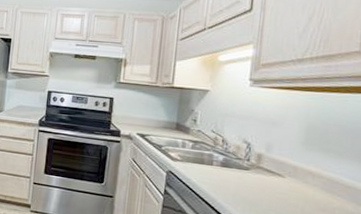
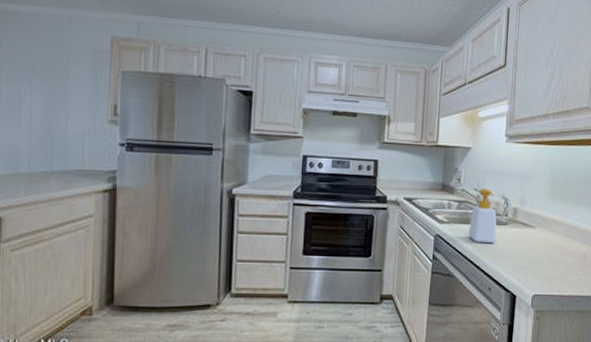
soap bottle: none [203,131,237,187] -> present [468,189,497,244]

